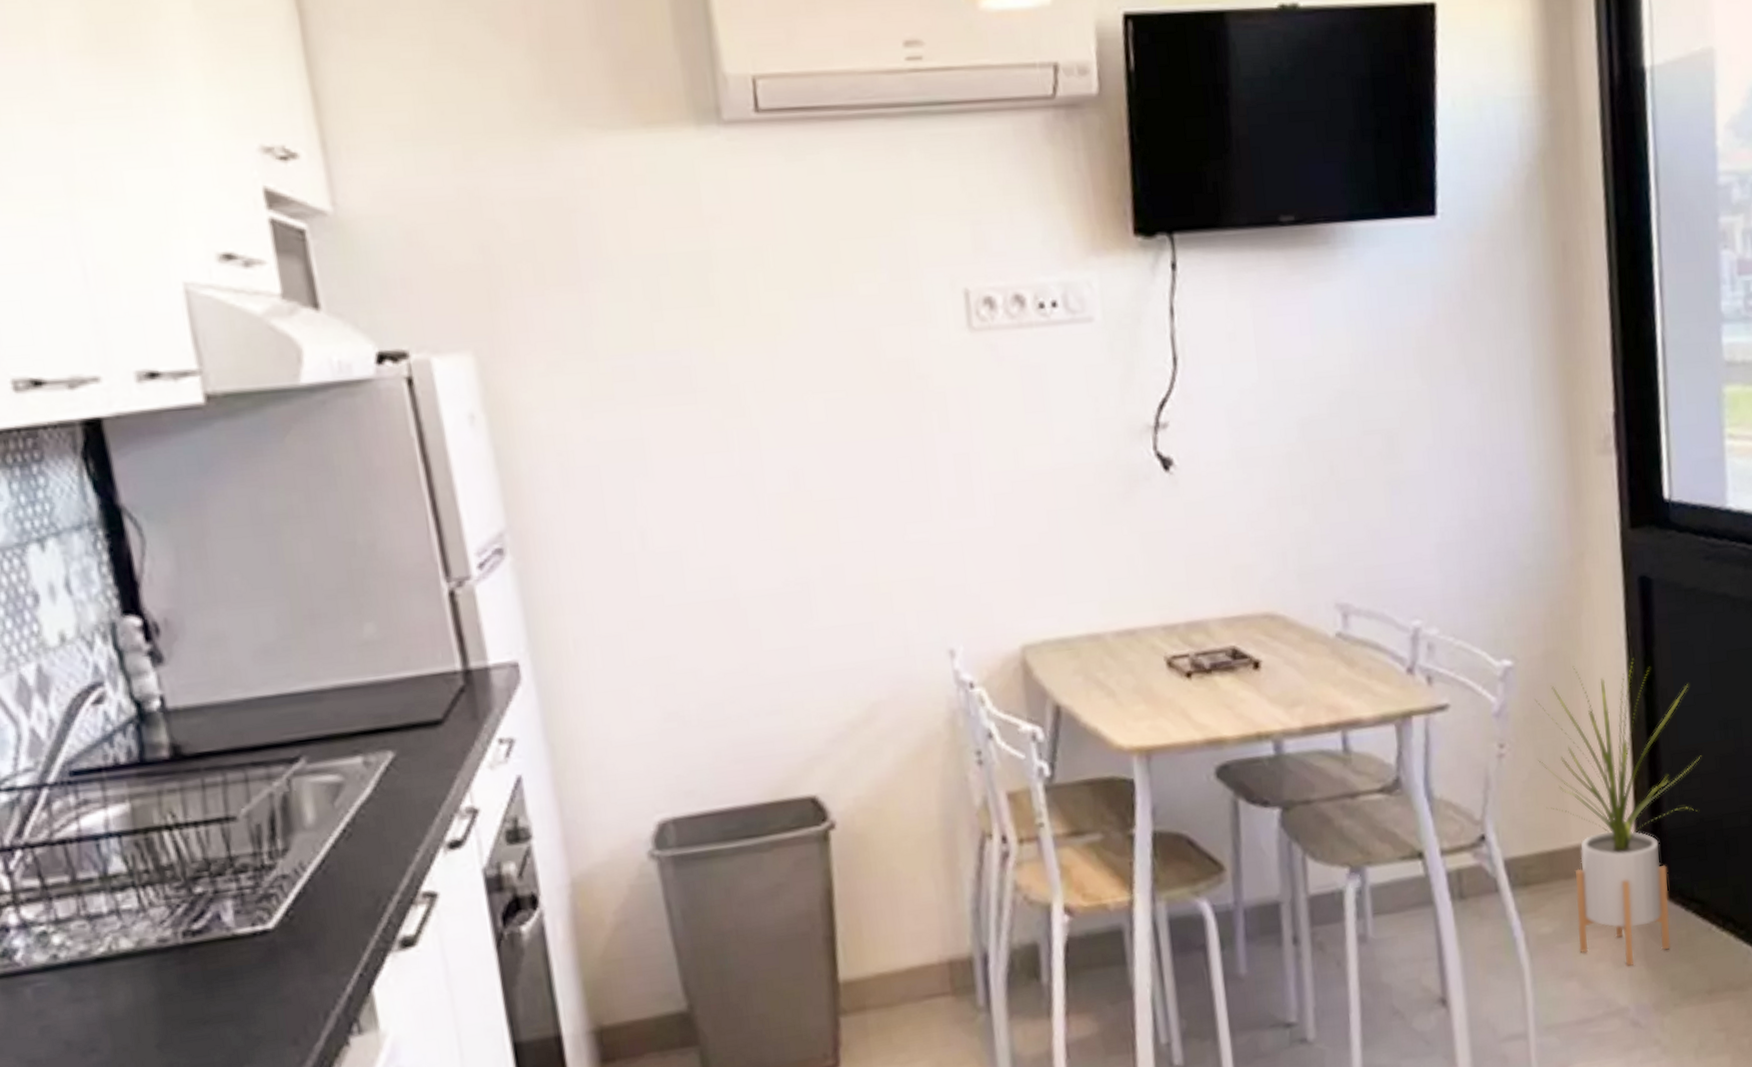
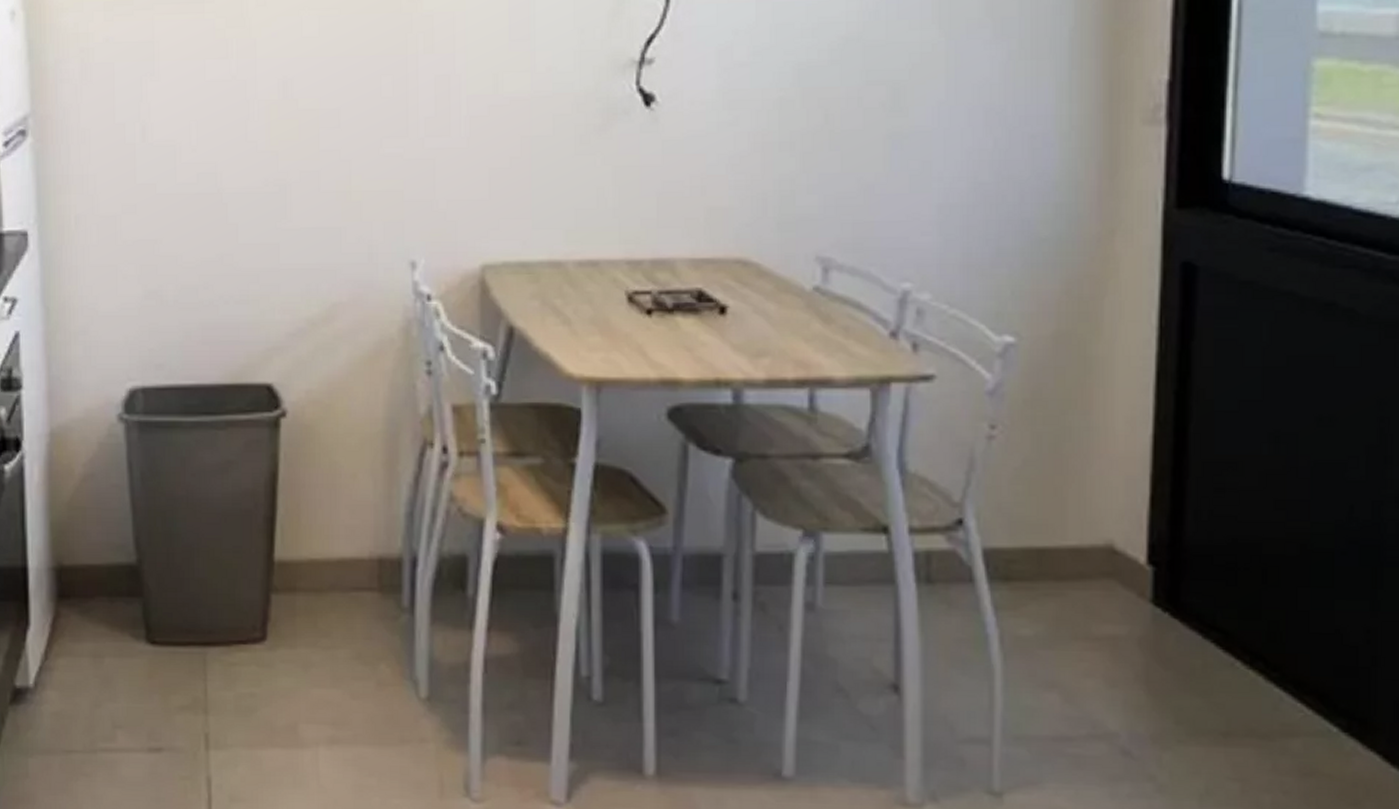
house plant: present [1535,658,1702,966] -> none [1035,351,1242,688]

